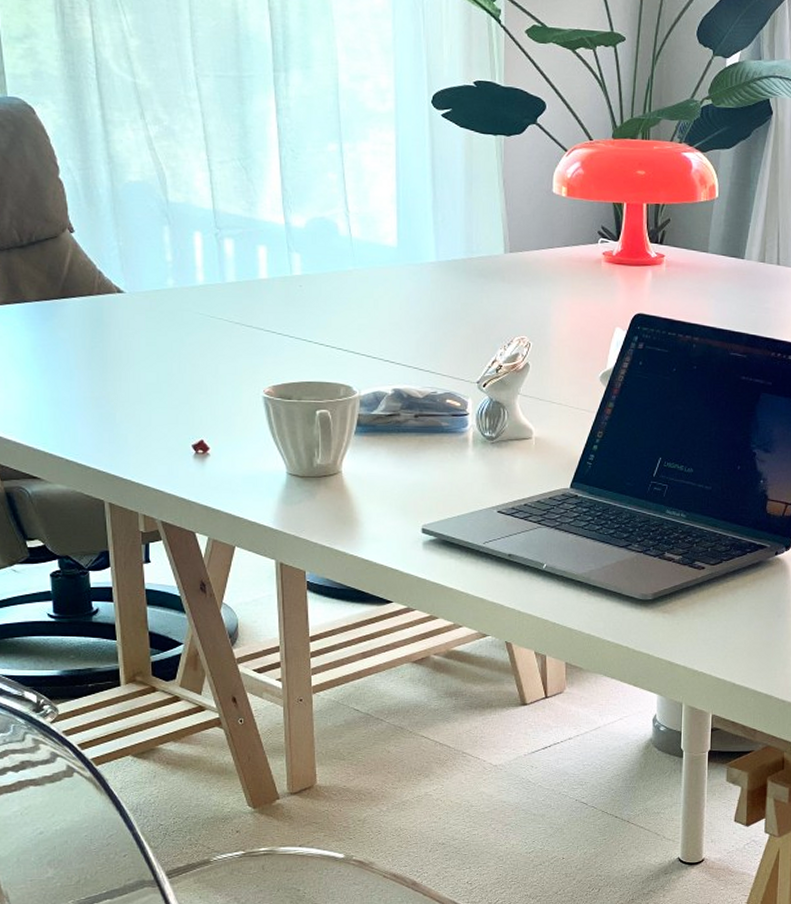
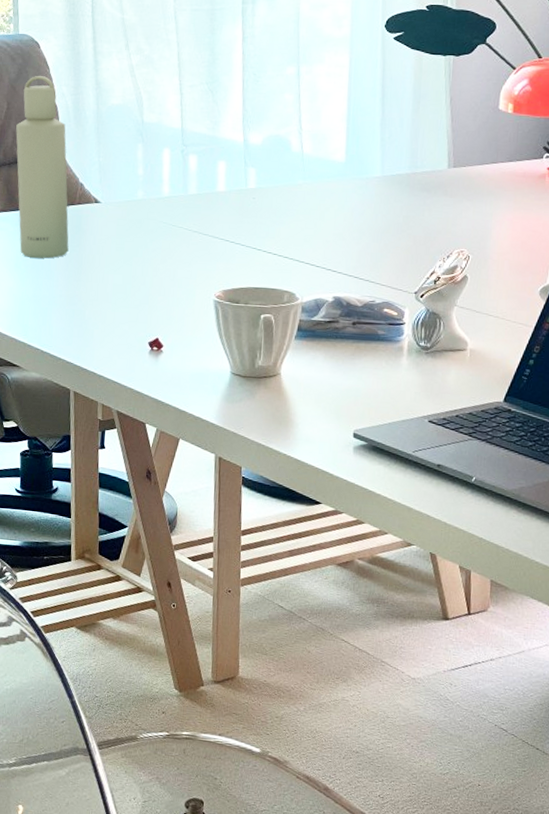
bottle: none [13,146,90,357] -> present [16,75,69,259]

